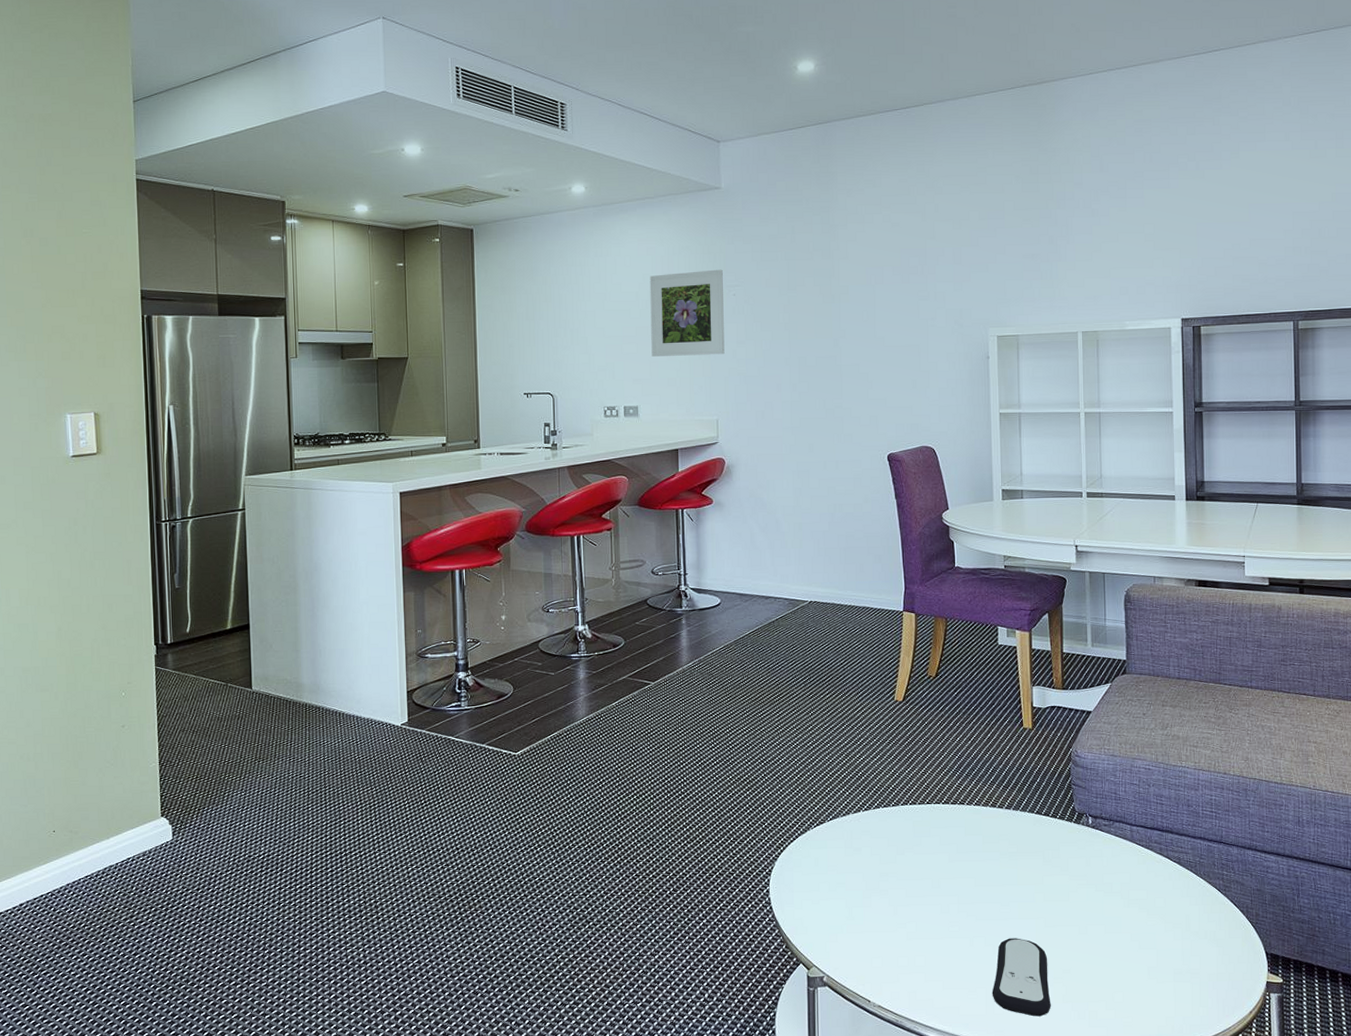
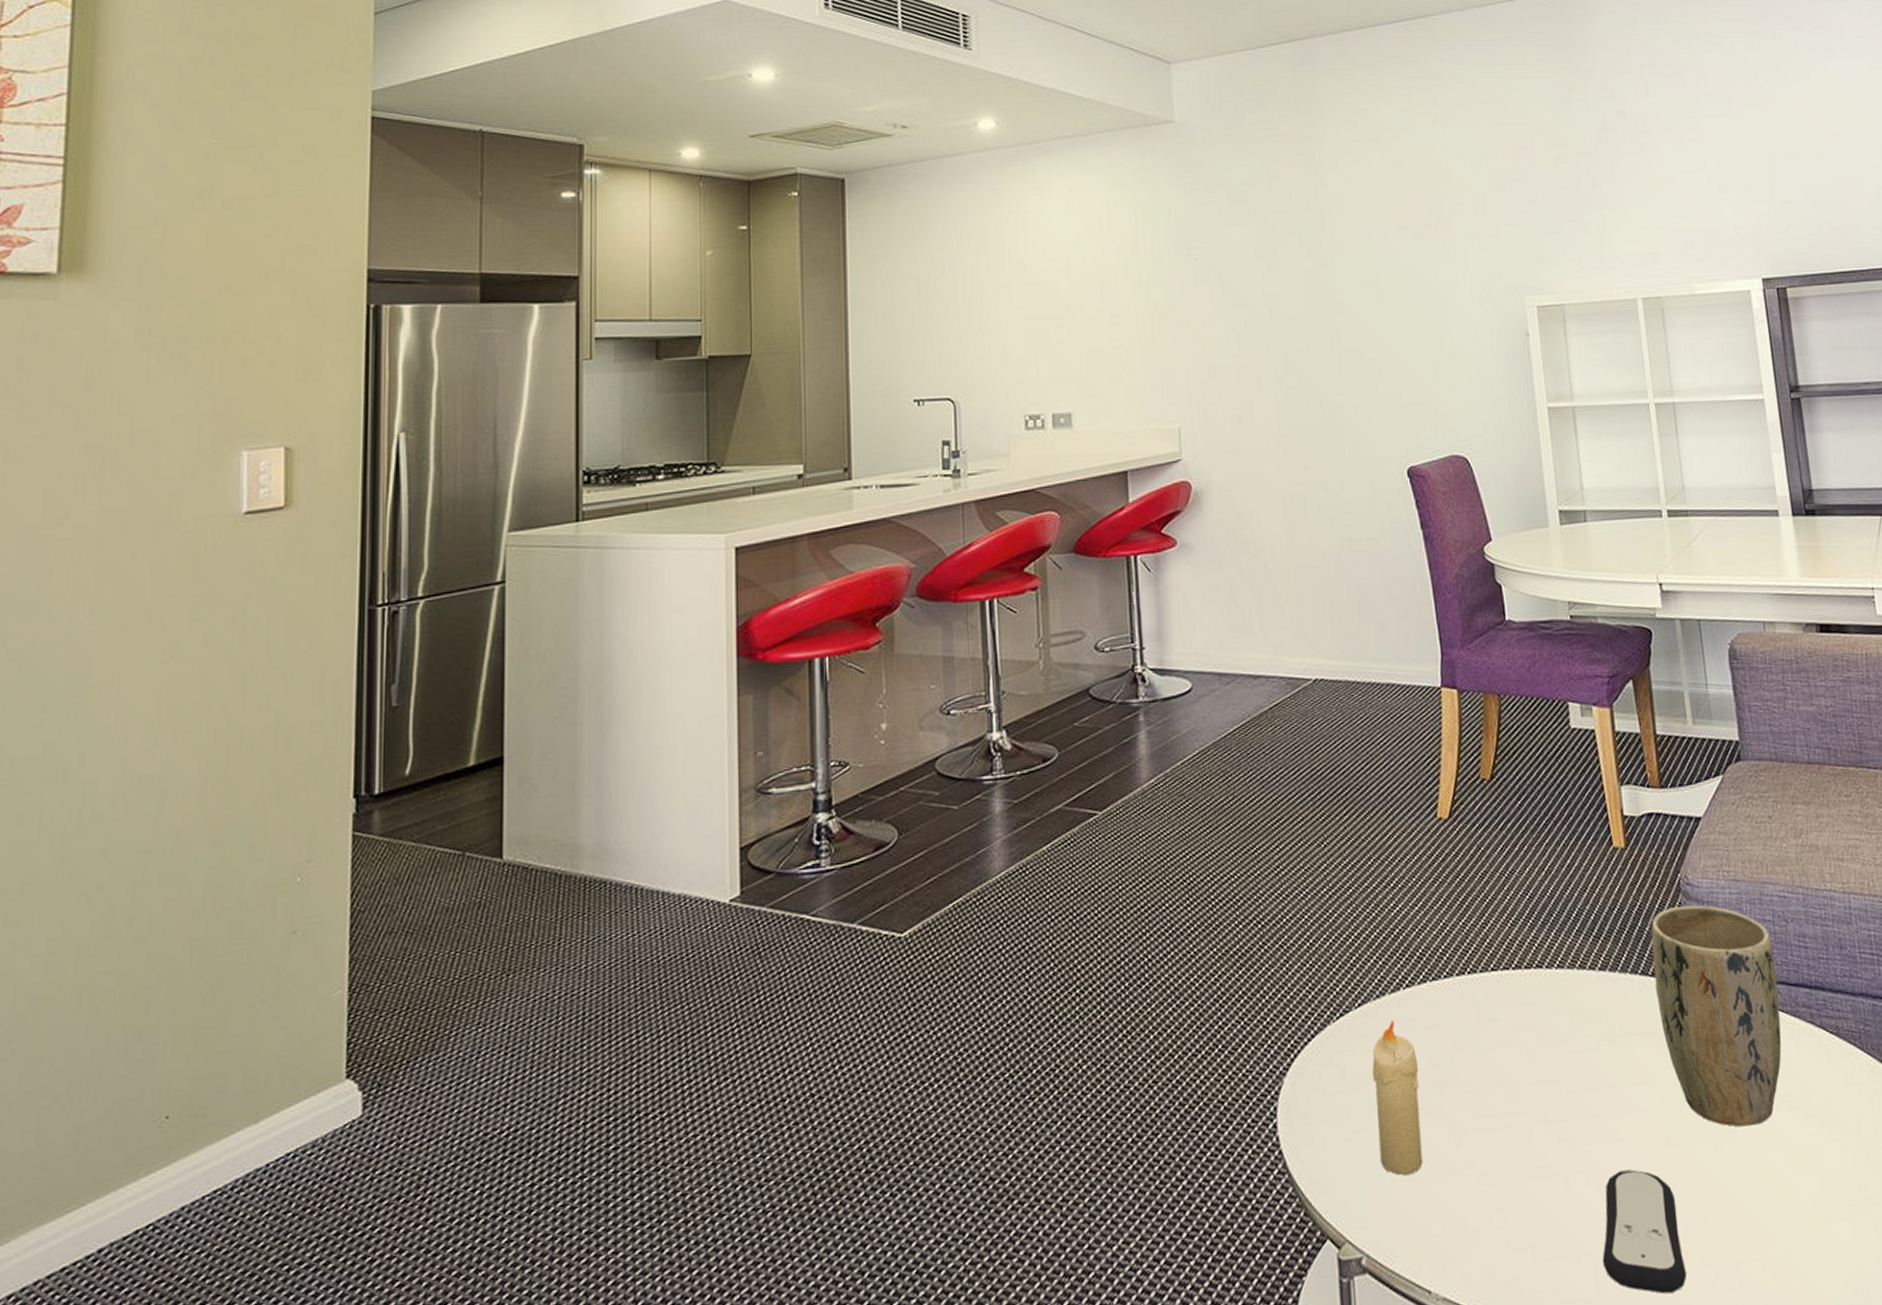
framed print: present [649,269,725,357] -> none [1083,226,1186,345]
candle: none [837,831,871,929] -> present [1372,1020,1423,1176]
plant pot: none [1046,770,1138,917] -> present [1651,905,1782,1127]

